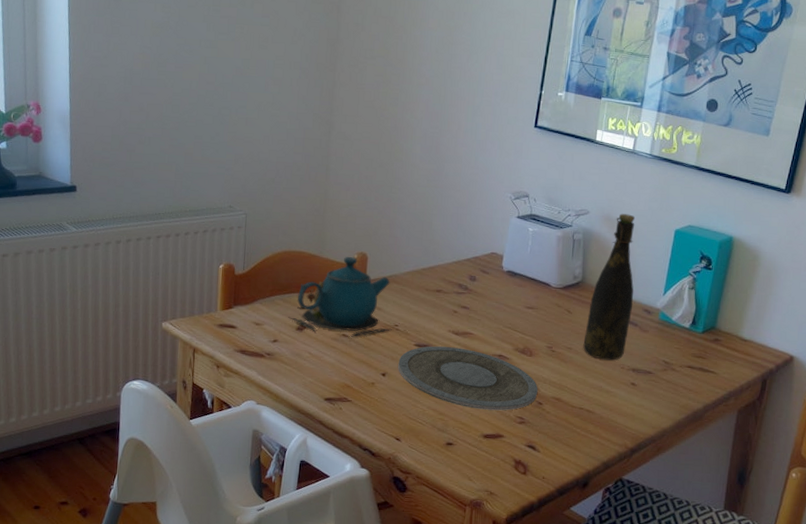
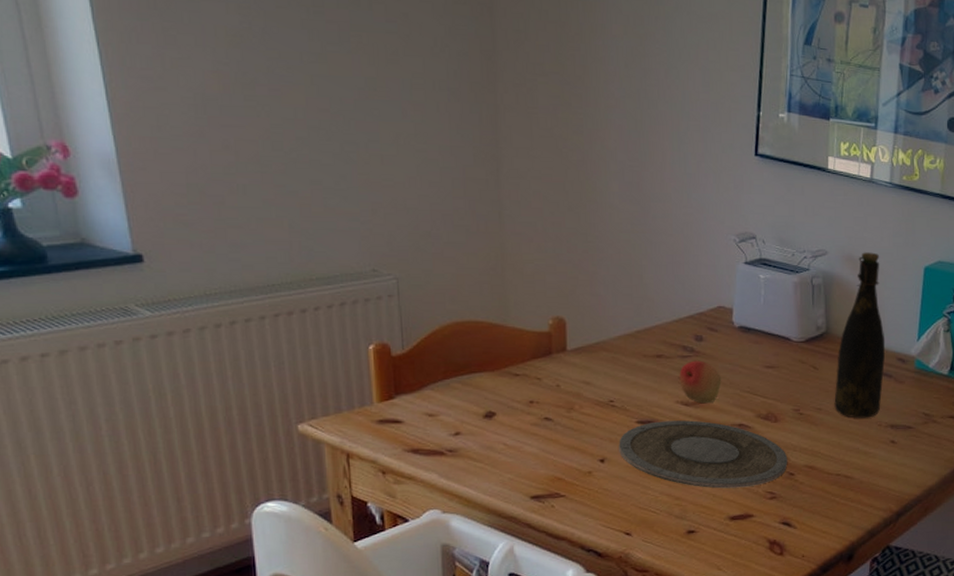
teapot: present [288,256,392,337] -> none [471,322,607,420]
fruit: none [453,297,488,335] -> present [679,360,722,404]

